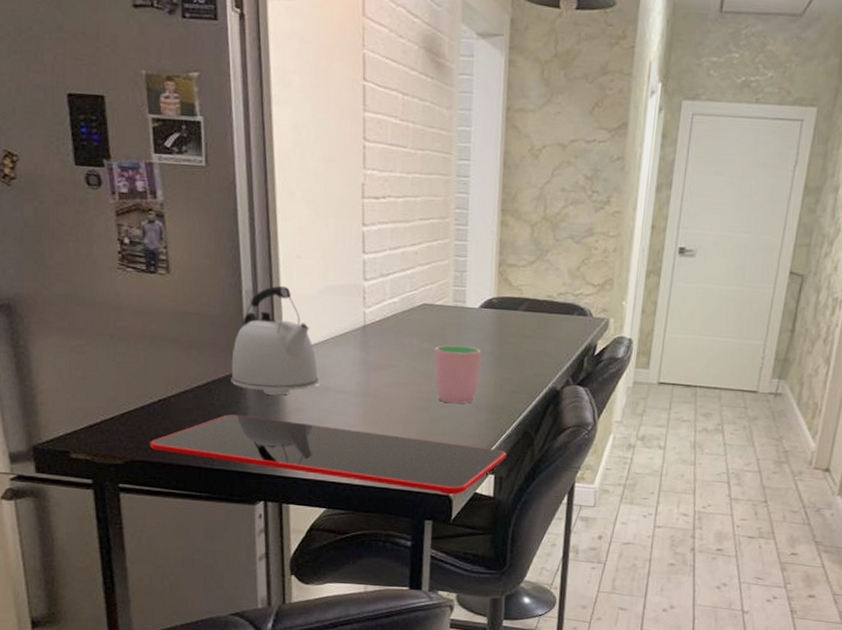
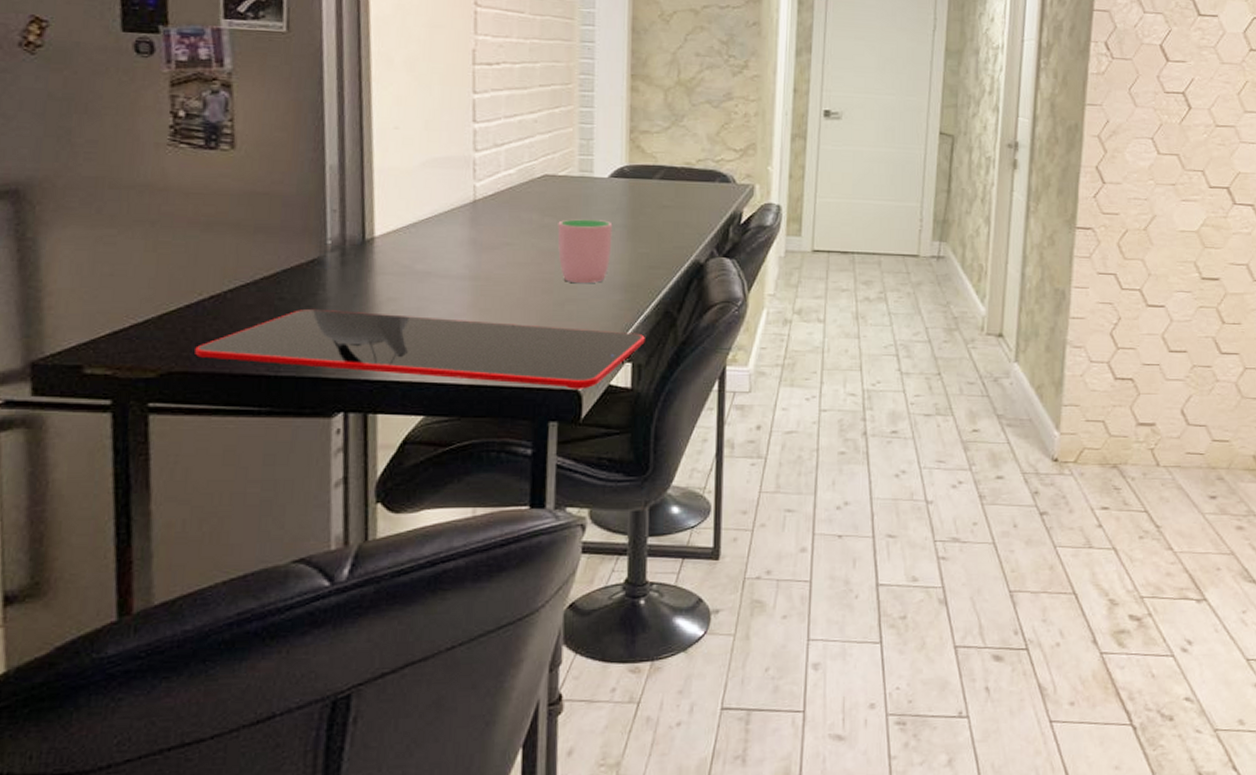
kettle: present [231,285,319,395] -> none [306,159,418,284]

